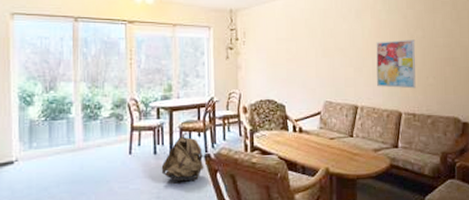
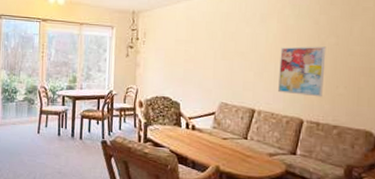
backpack: present [161,132,204,182] -> none [63,119,101,162]

